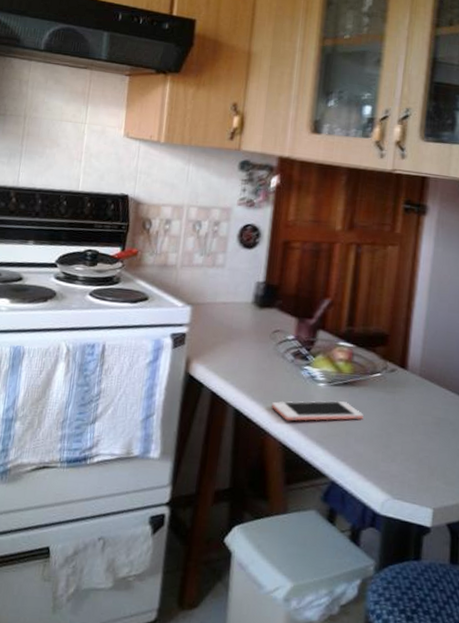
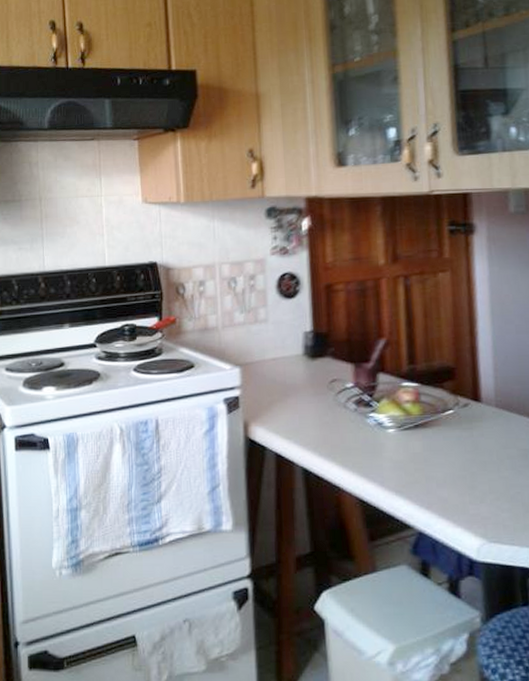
cell phone: present [272,401,364,421] -> none [341,445,442,474]

